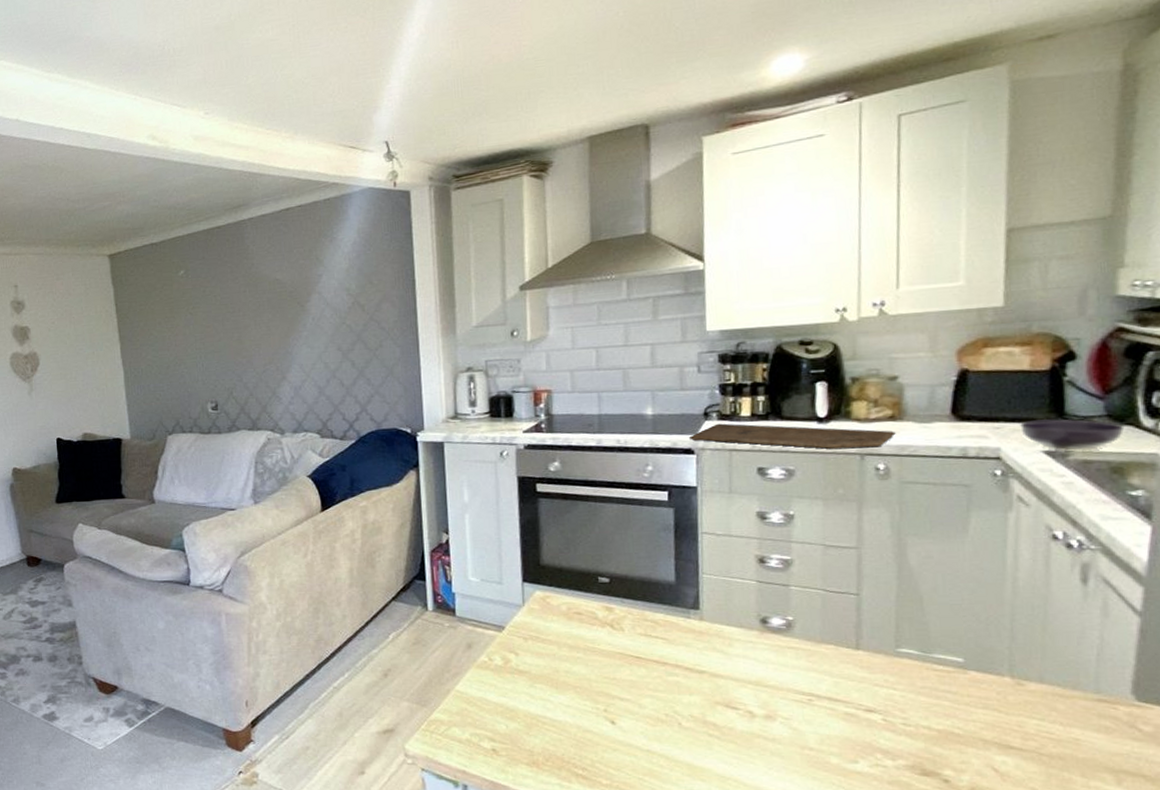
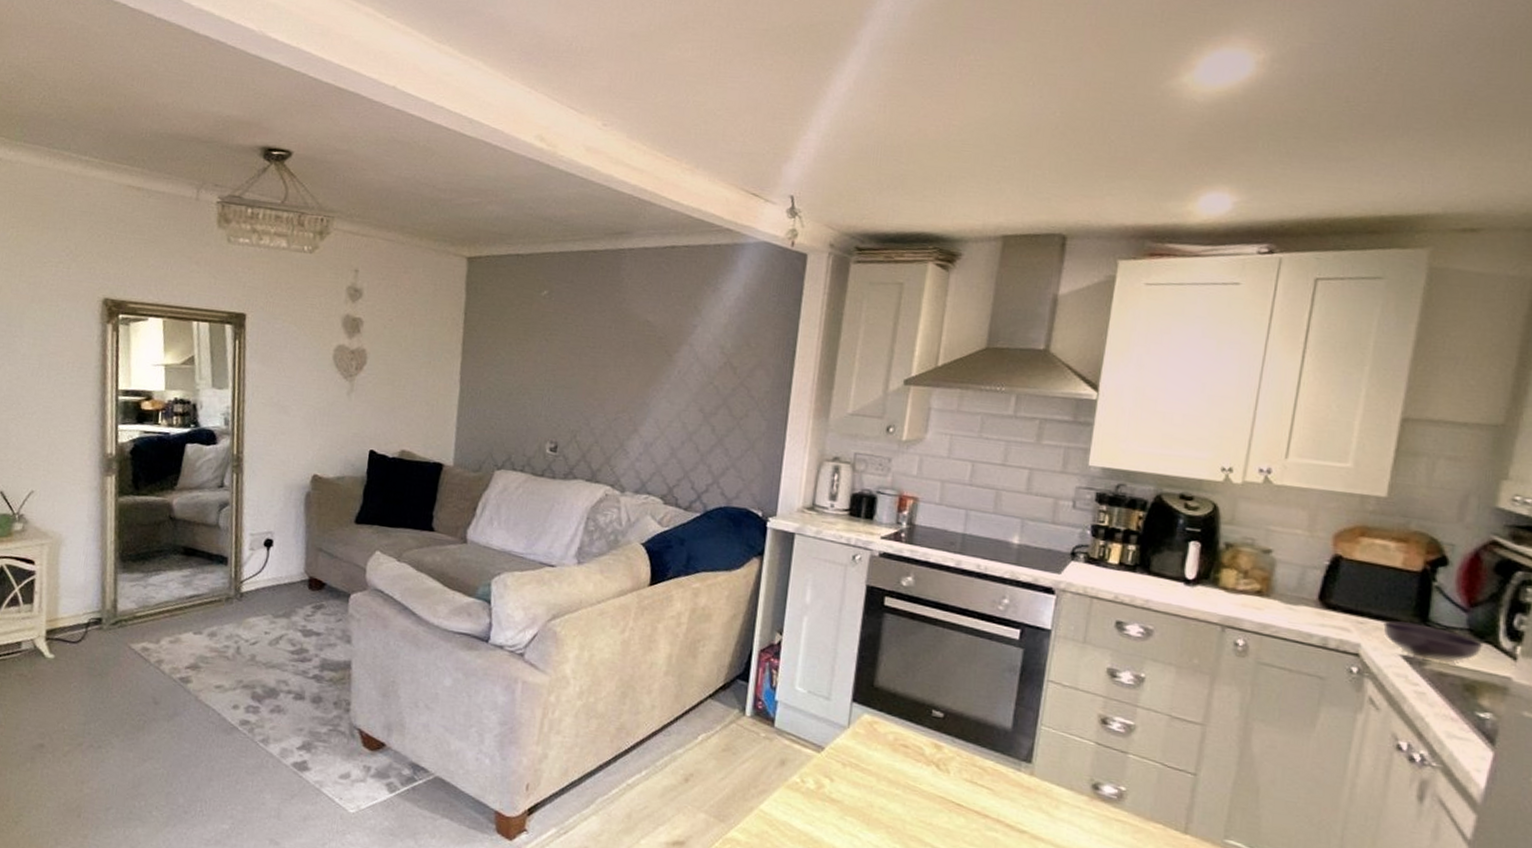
cutting board: present [690,423,896,449] -> none [1052,566,1261,621]

